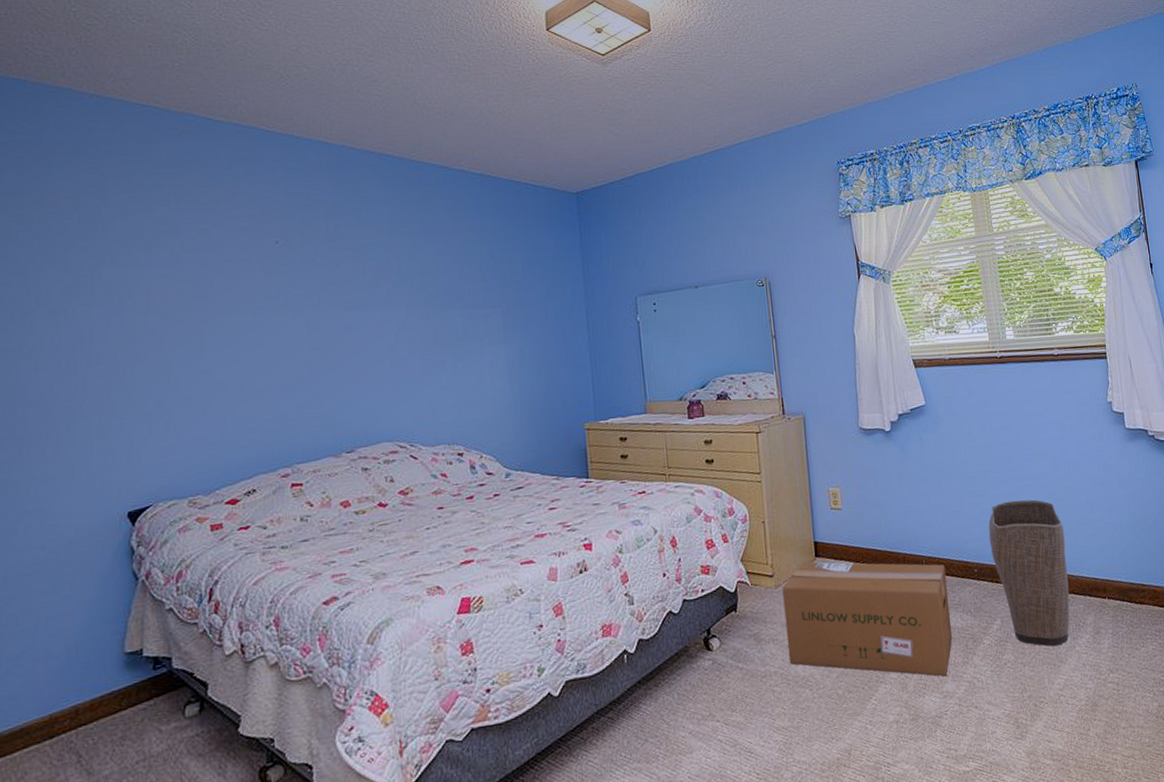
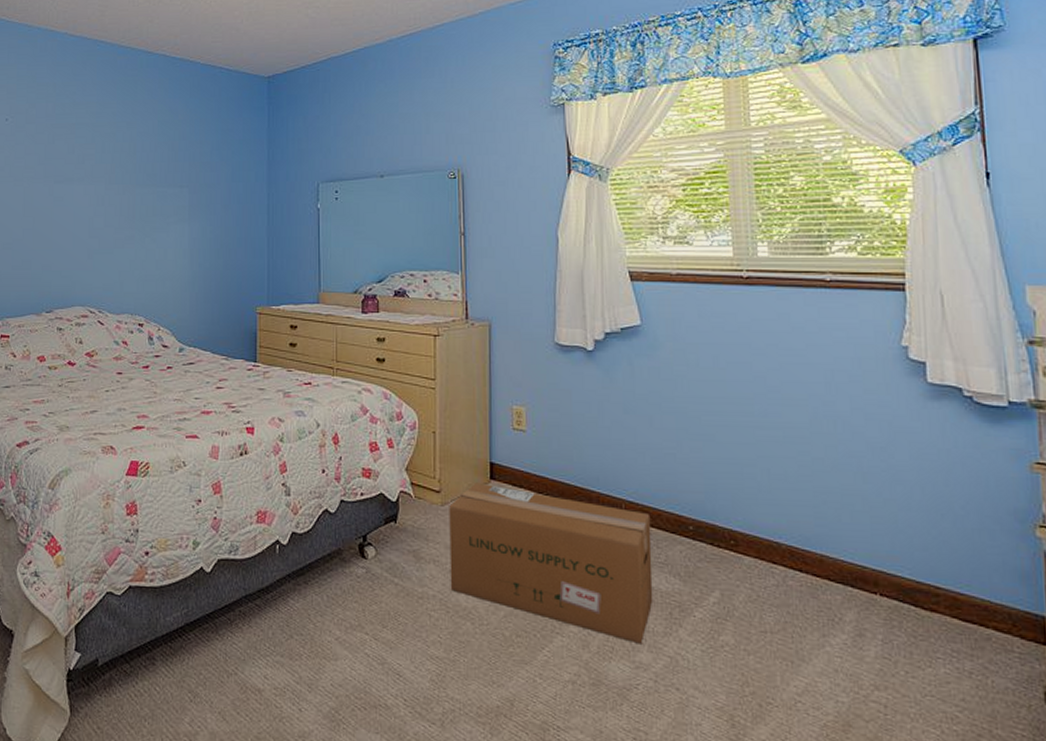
laundry basket: present [988,499,1070,647] -> none [712,452,822,640]

